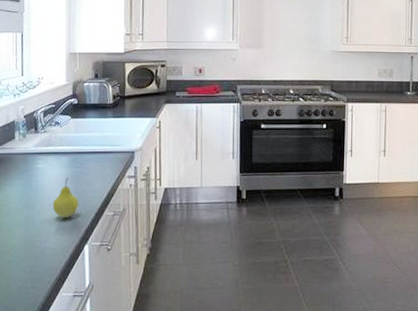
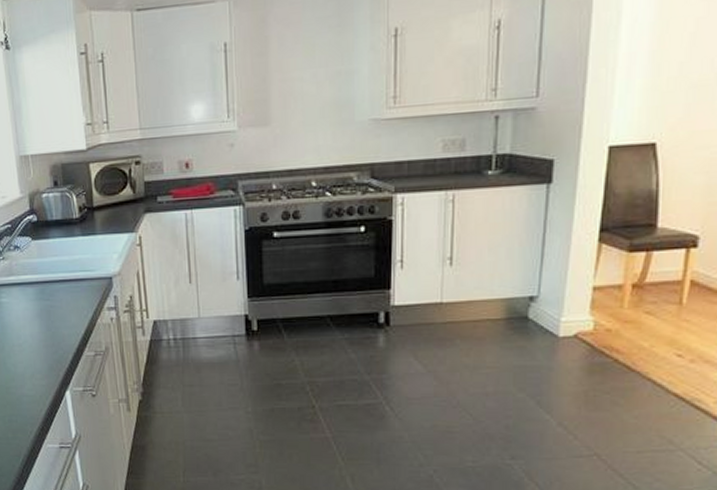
fruit: present [52,178,79,218] -> none [23,313,54,360]

